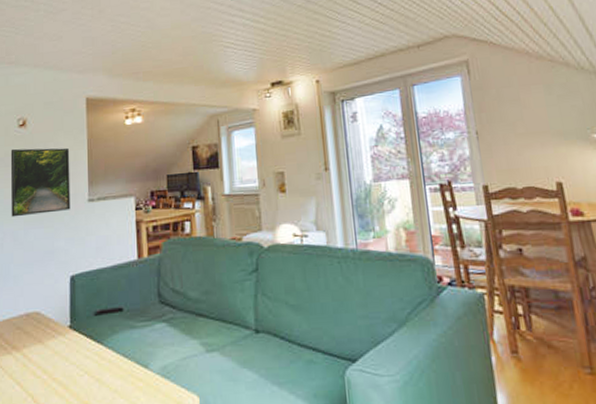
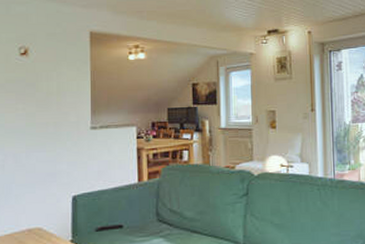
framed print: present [10,147,71,218] -> none [11,76,73,141]

